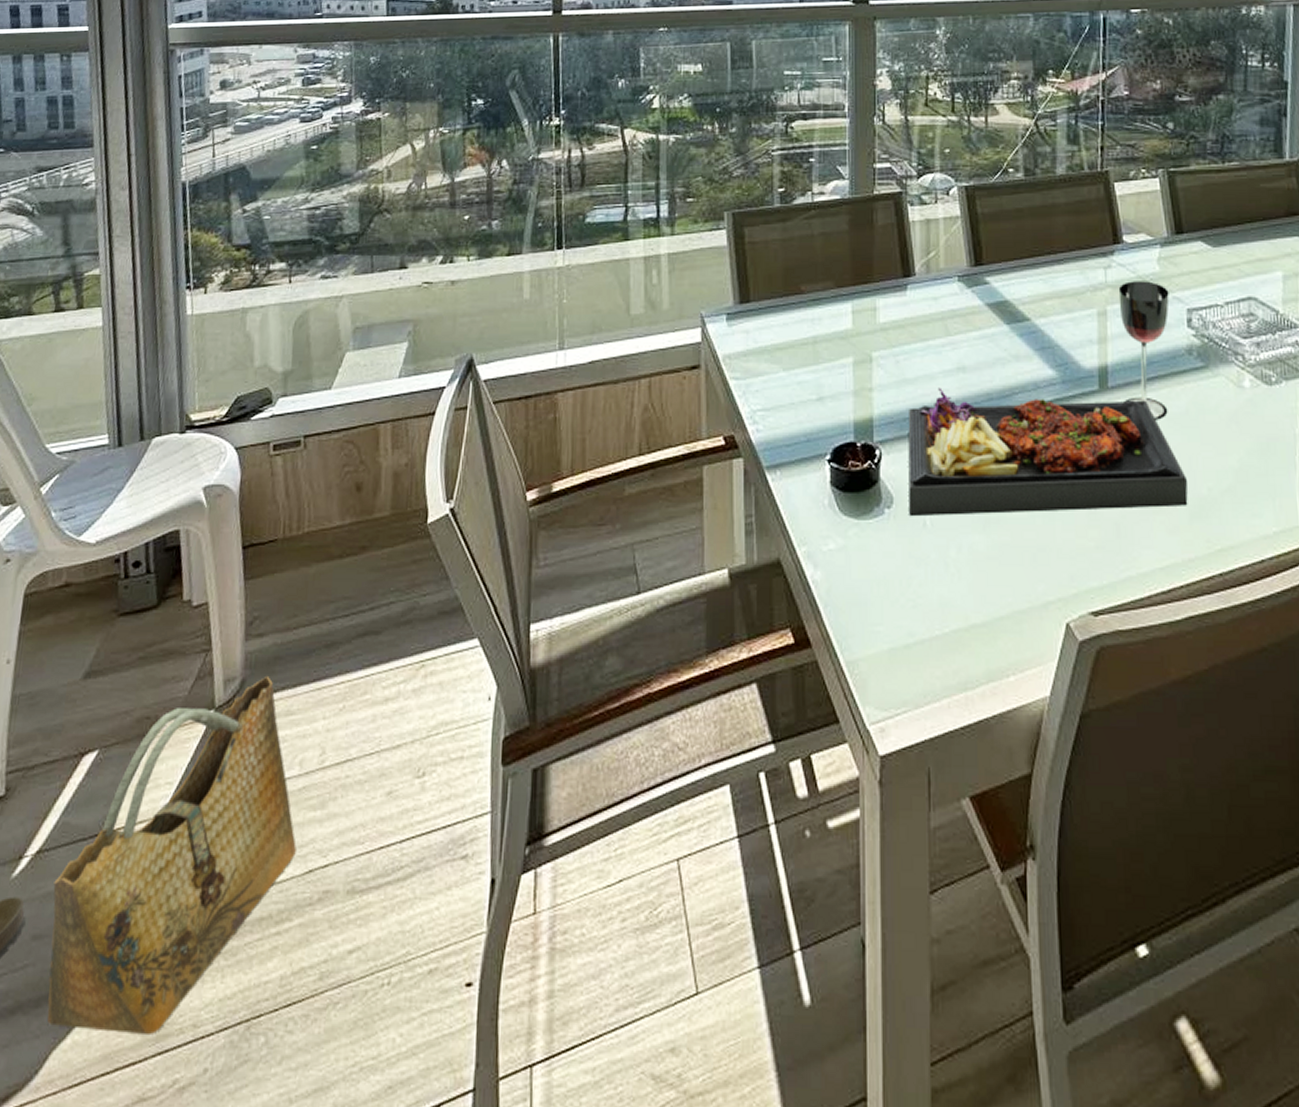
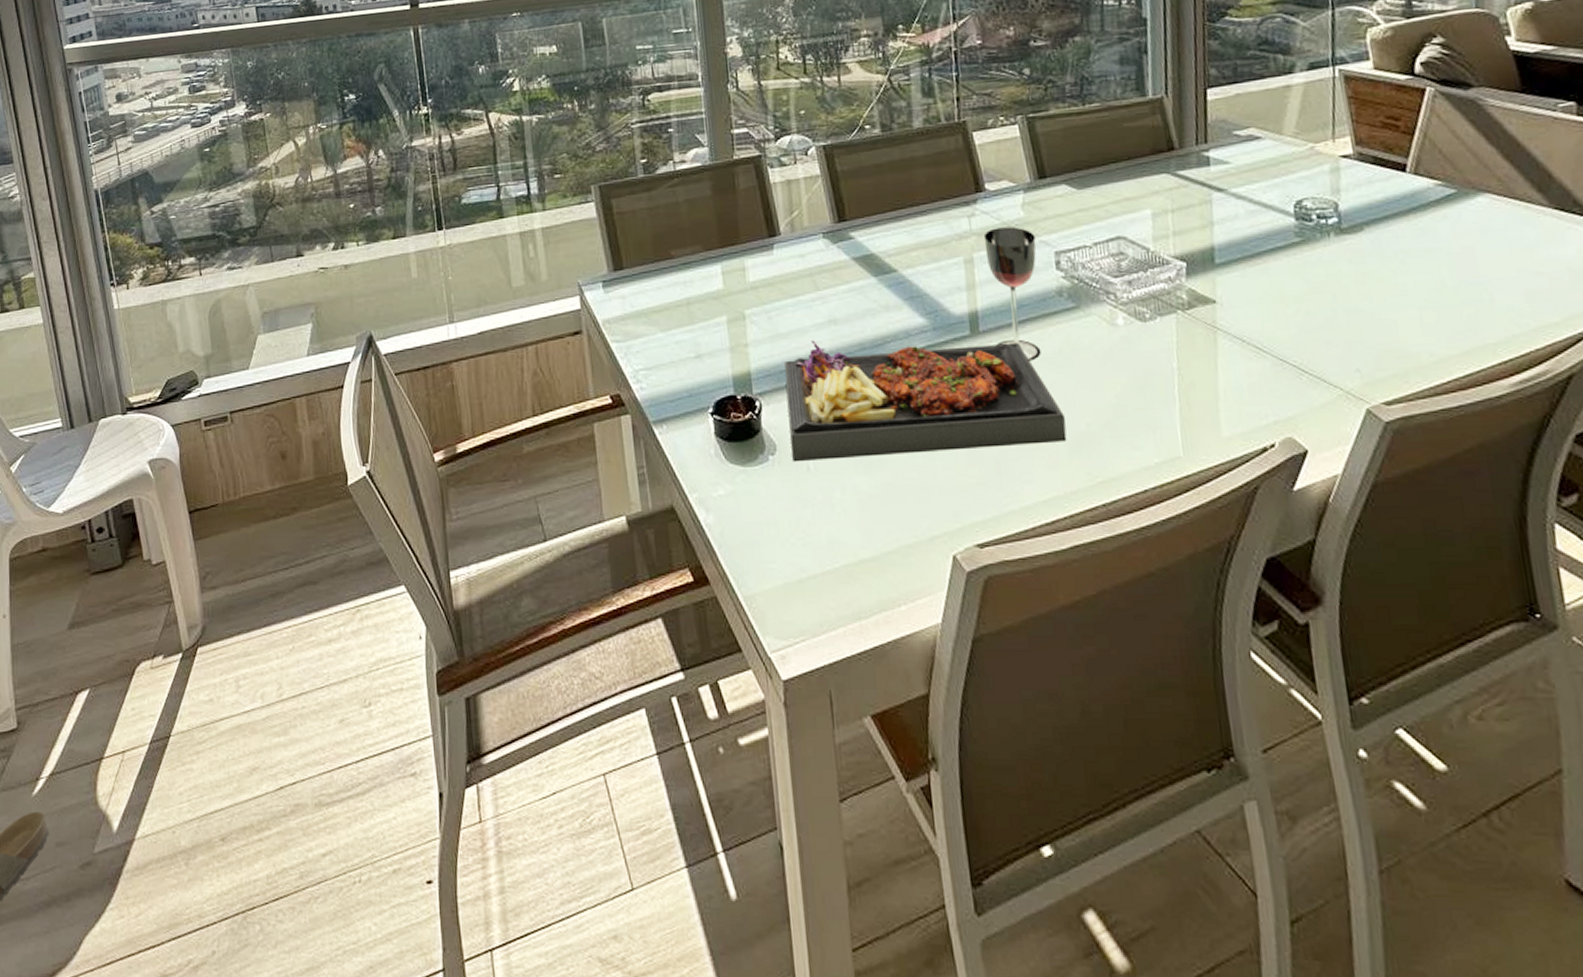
grocery bag: present [47,675,296,1034] -> none [68,622,267,923]

